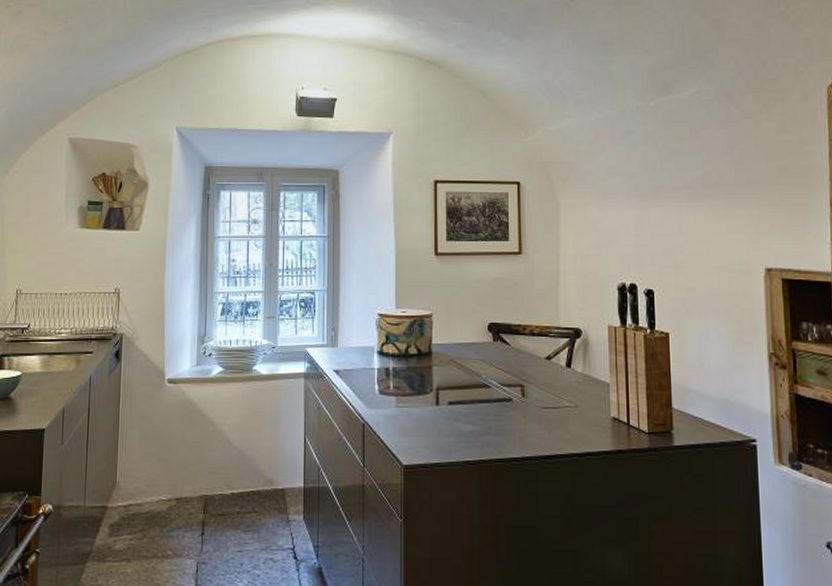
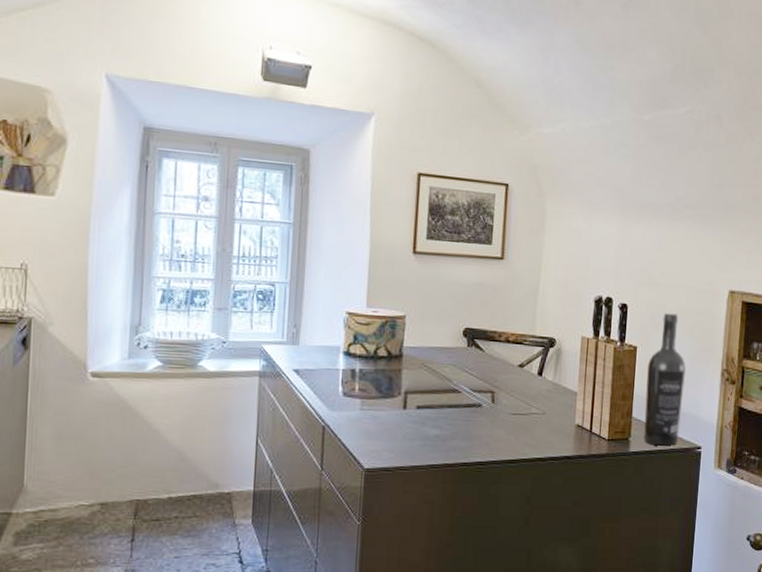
wine bottle: none [682,296,728,440] -> present [644,313,686,447]

